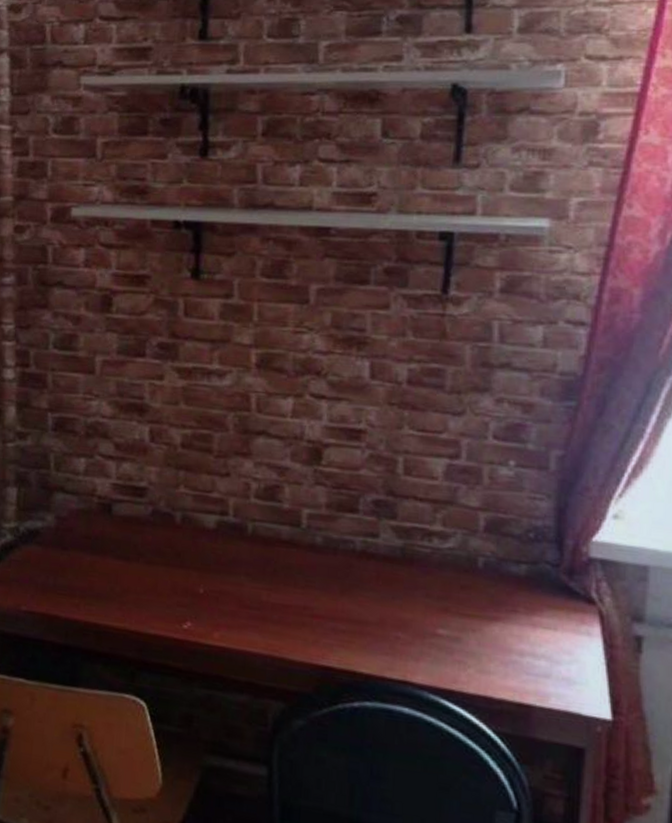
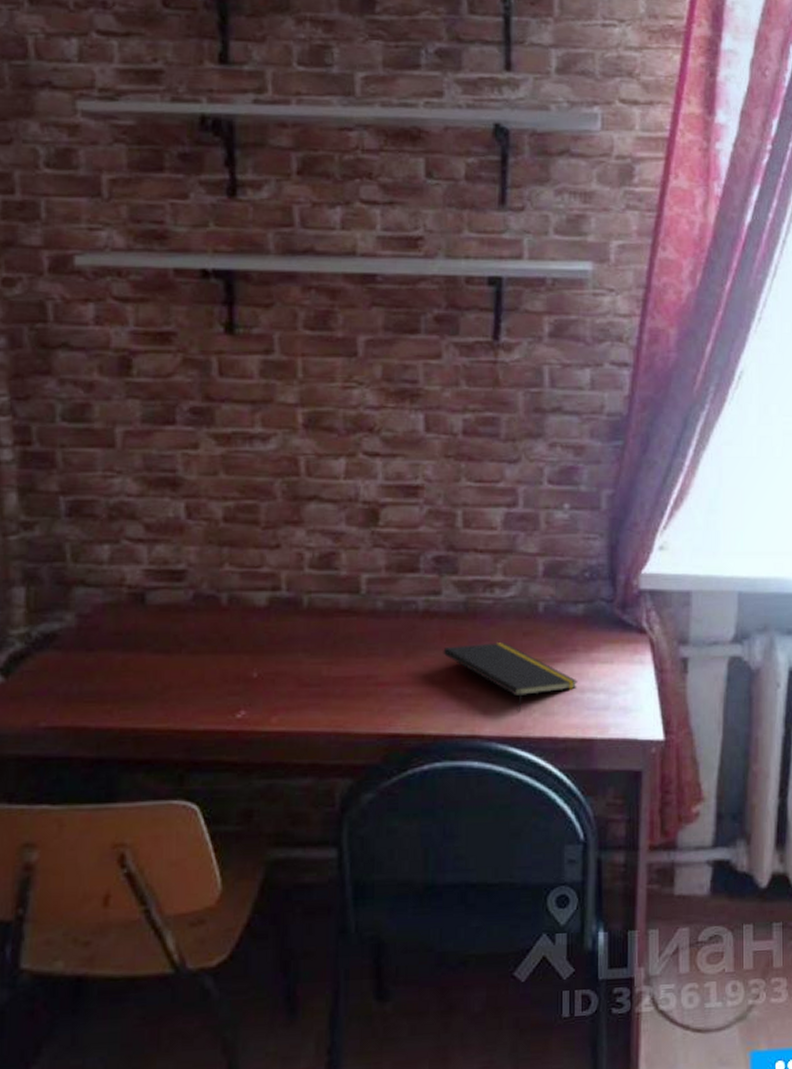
notepad: none [378,589,517,665] -> present [443,641,578,712]

